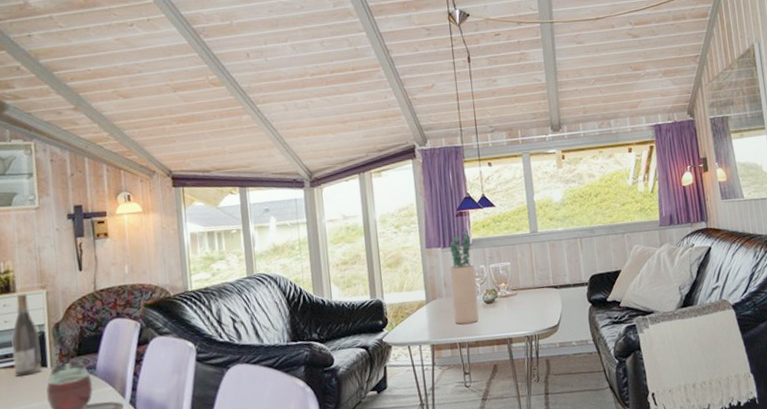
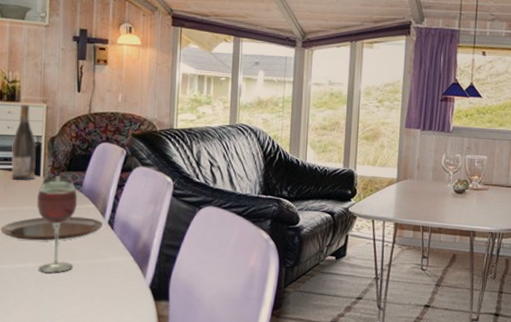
vase: present [449,228,479,325] -> none [421,114,452,210]

